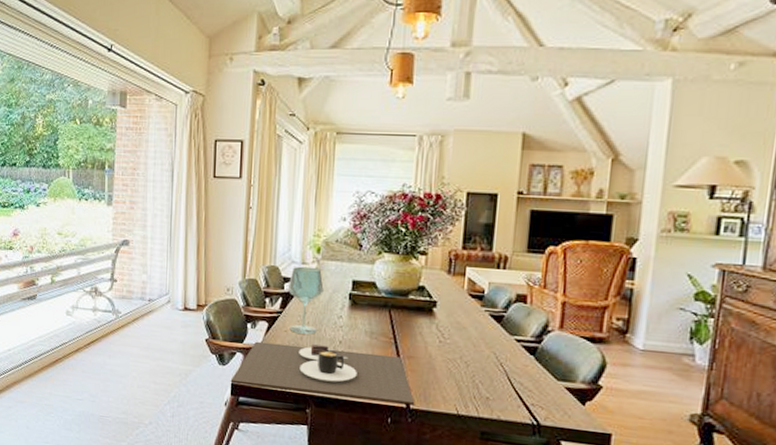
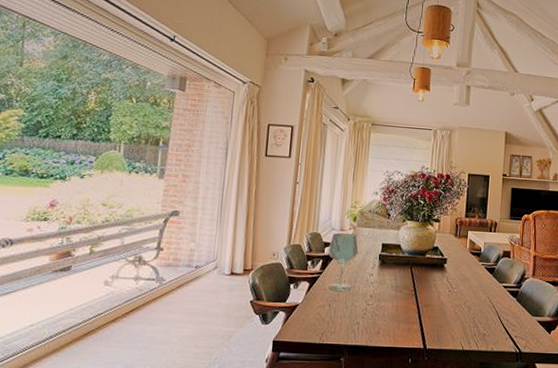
place setting: present [230,341,414,405] -> none [272,298,430,346]

